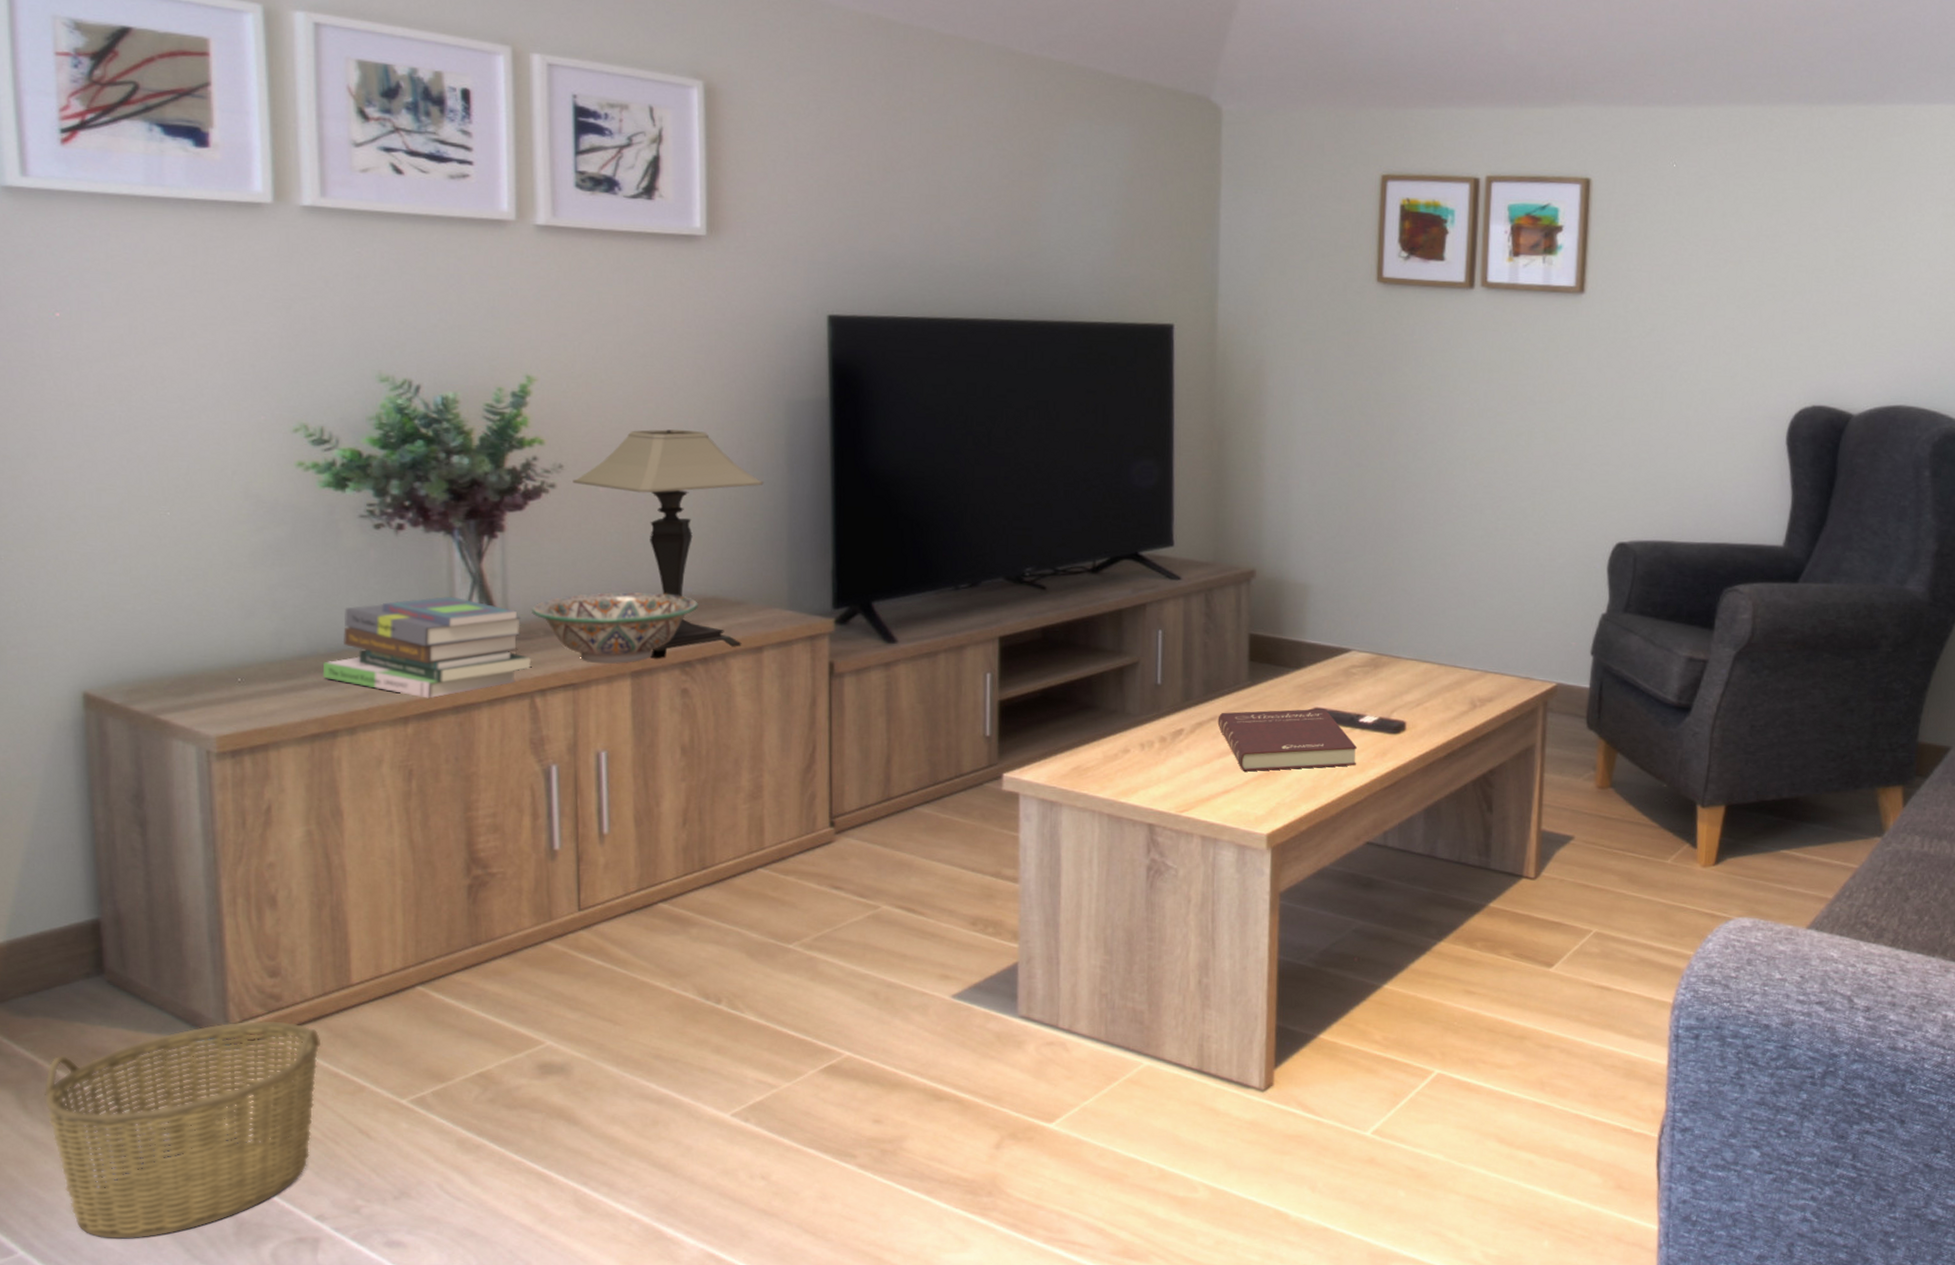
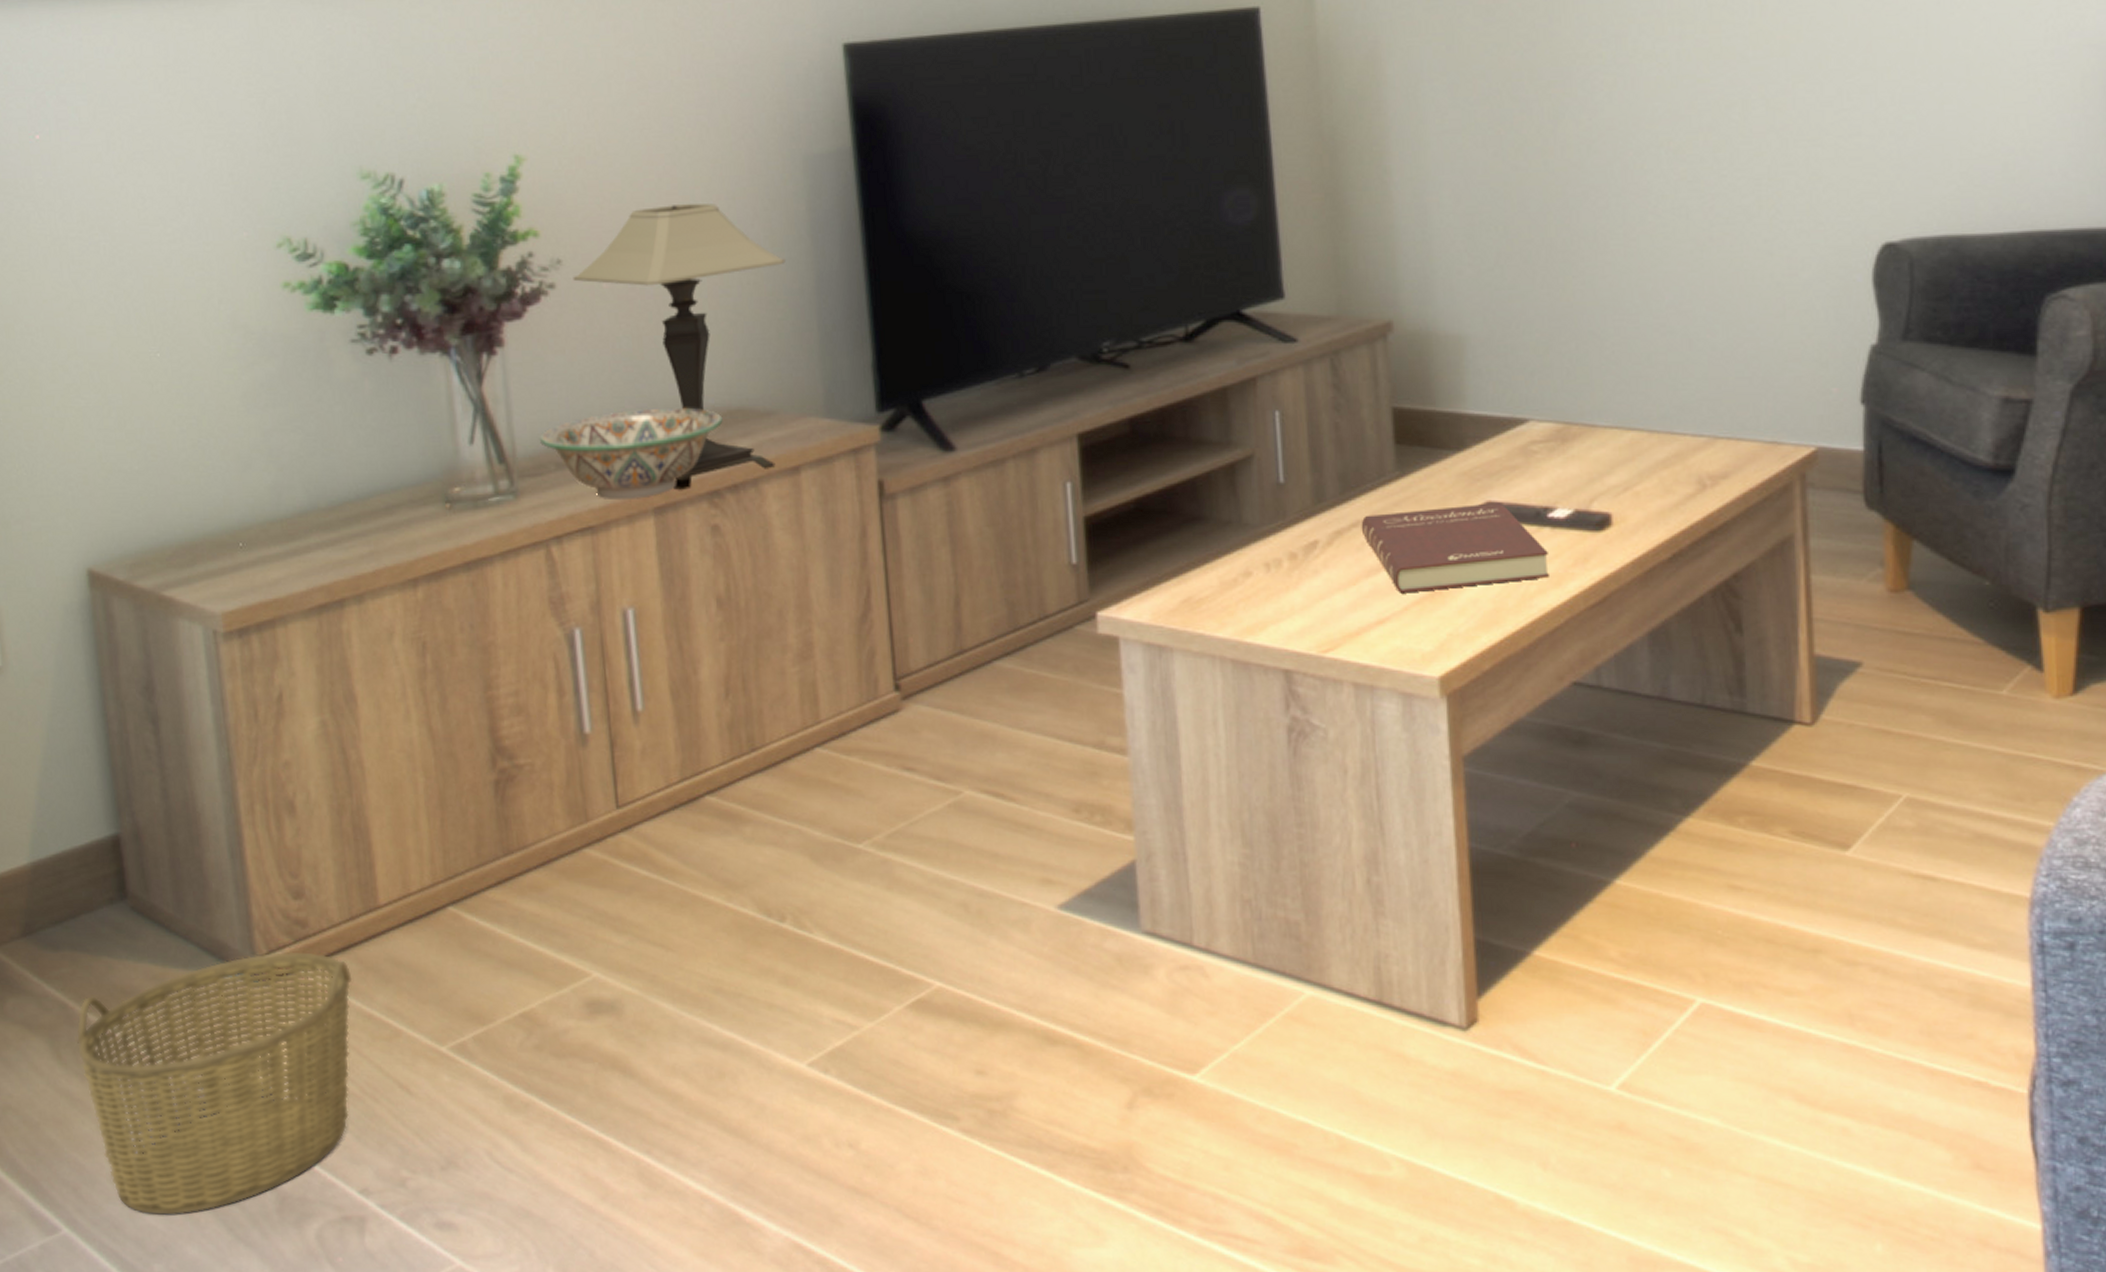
books: present [322,596,531,699] -> none [324,429,544,555]

